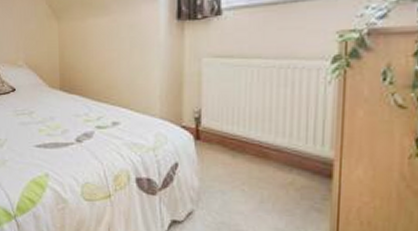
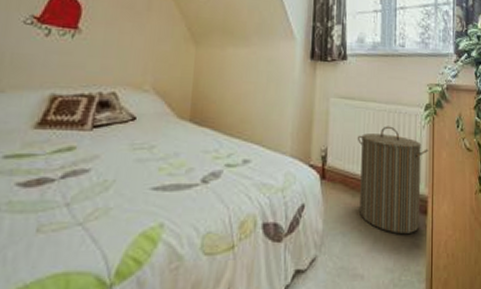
laundry hamper: none [237,83,337,197] -> present [357,126,429,234]

